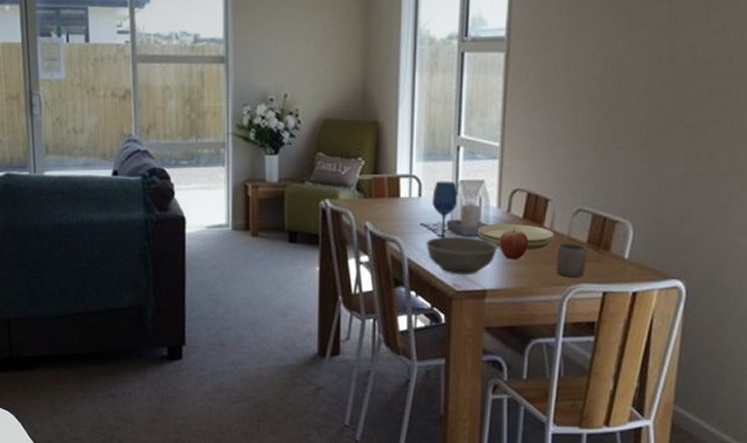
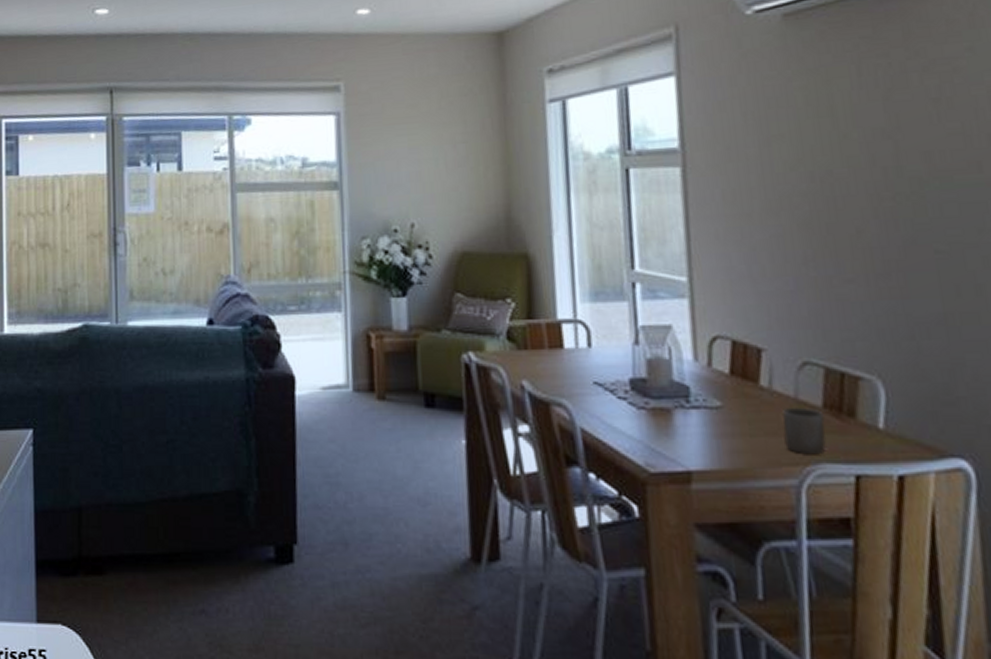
bowl: present [426,237,498,274] -> none [603,400,701,450]
wineglass: present [432,181,458,238] -> none [605,326,641,402]
plate: present [477,223,554,250] -> none [670,380,777,417]
fruit: present [499,229,529,259] -> none [701,389,743,429]

